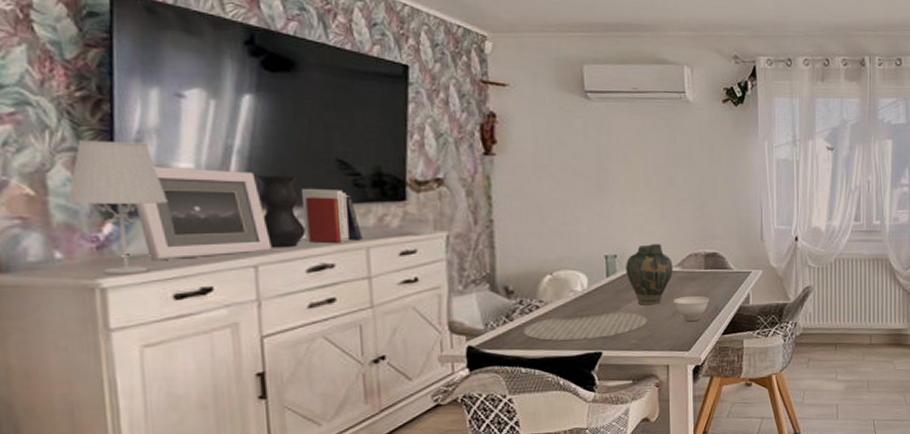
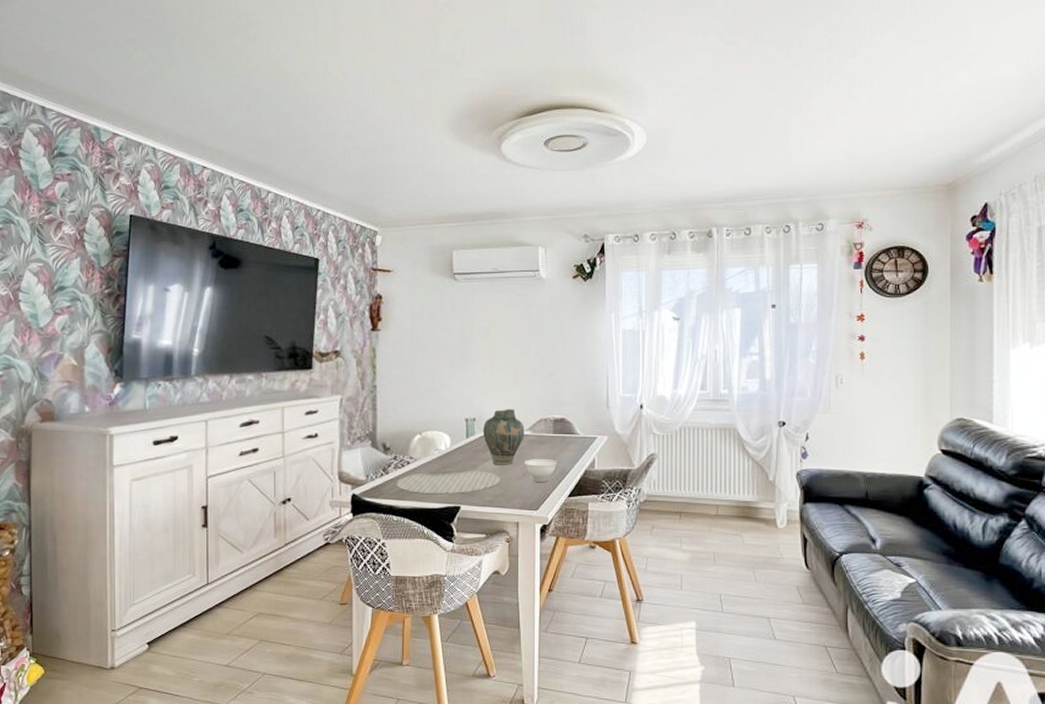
table lamp: present [66,140,168,275] -> none [95,324,154,425]
picture frame: present [137,167,272,261] -> none [135,344,218,415]
vase: present [256,175,305,248] -> none [211,349,240,407]
books: present [302,188,363,244] -> none [240,359,280,404]

